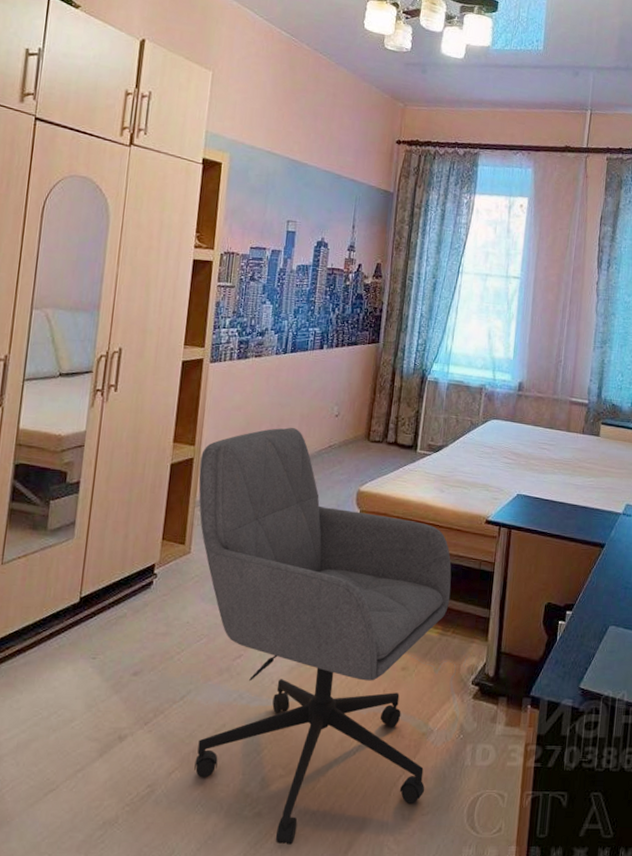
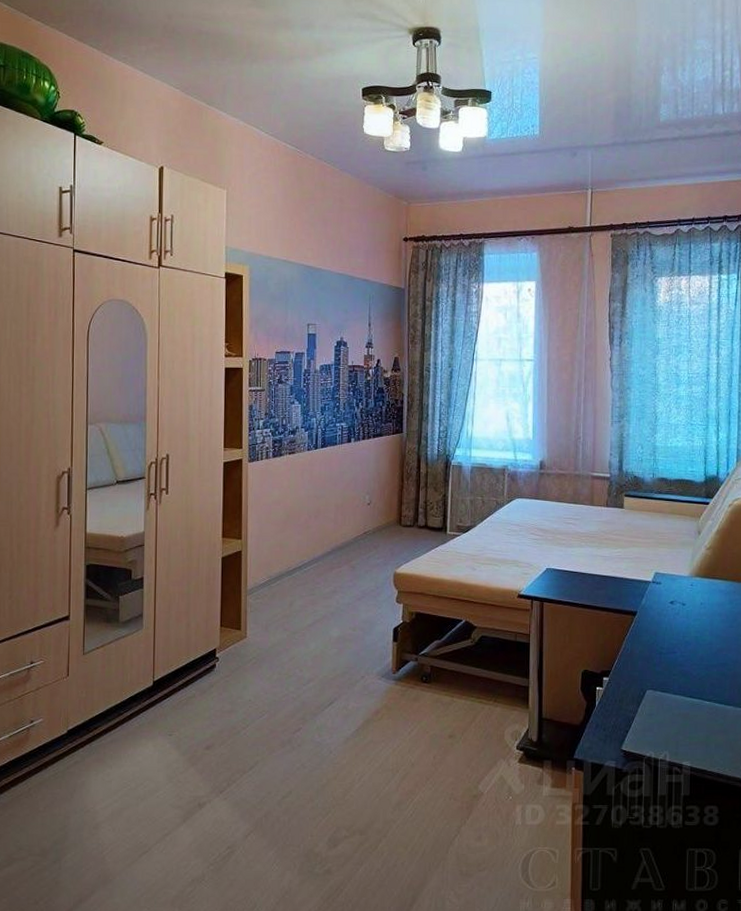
office chair: present [194,428,452,845] -> none [248,518,490,899]

